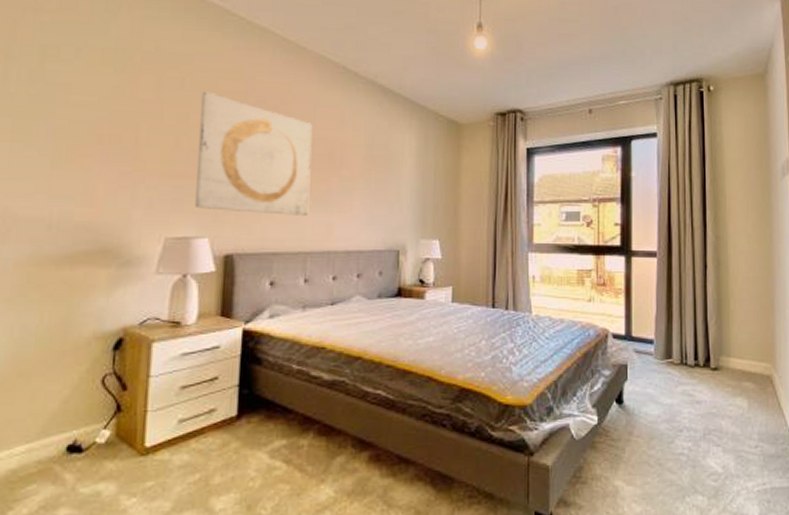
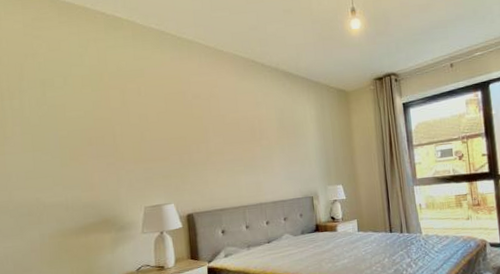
wall art: present [195,91,313,216] -> none [153,95,242,183]

